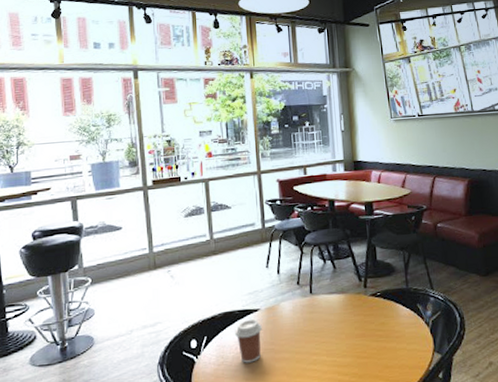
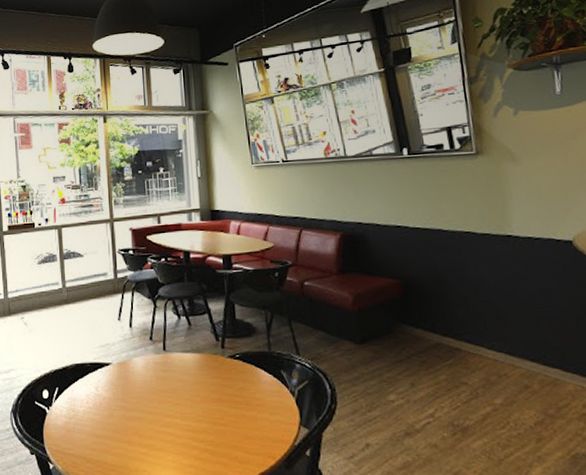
coffee cup: present [235,319,262,363] -> none [86,374,113,419]

